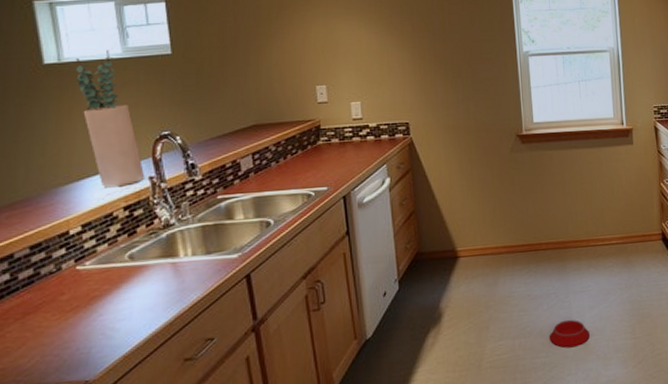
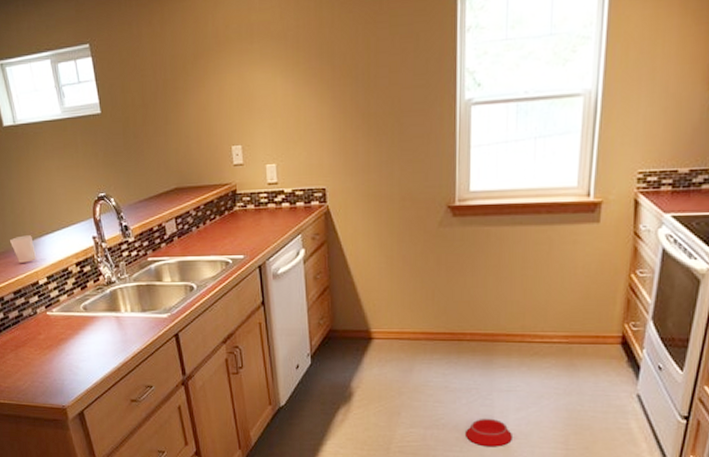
cup: none [34,179,71,212] -> present [10,235,37,263]
vase: present [75,50,144,188] -> none [26,110,89,245]

